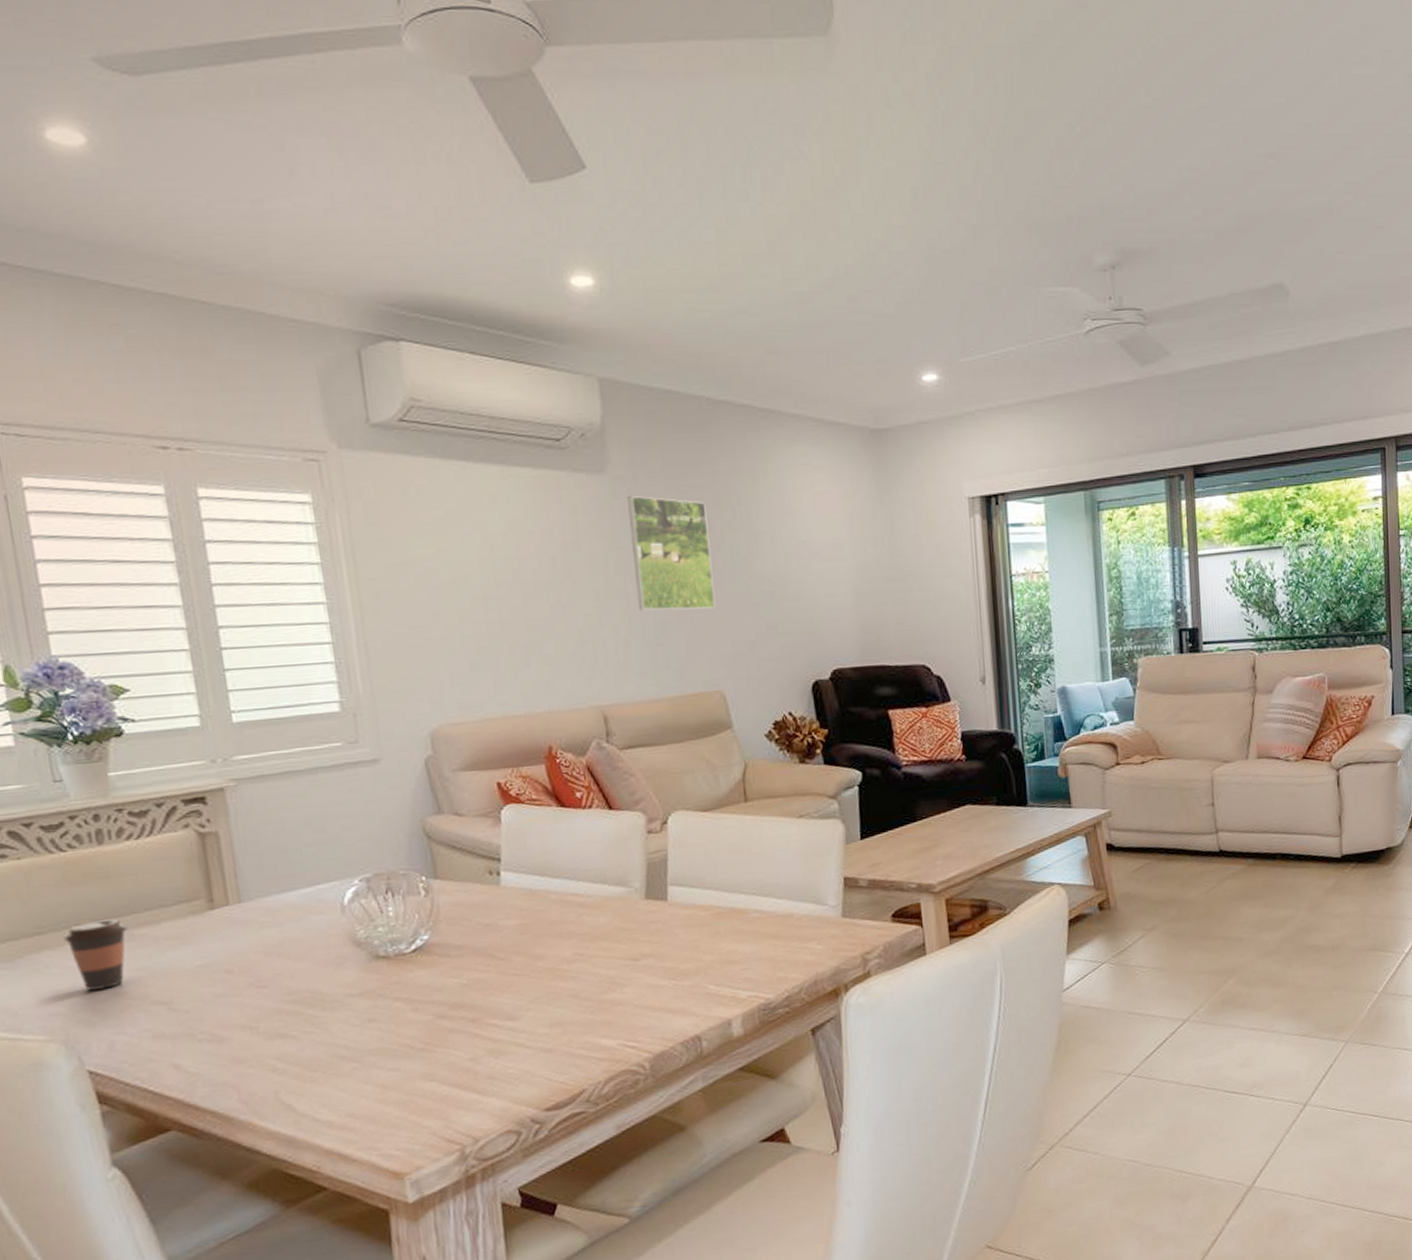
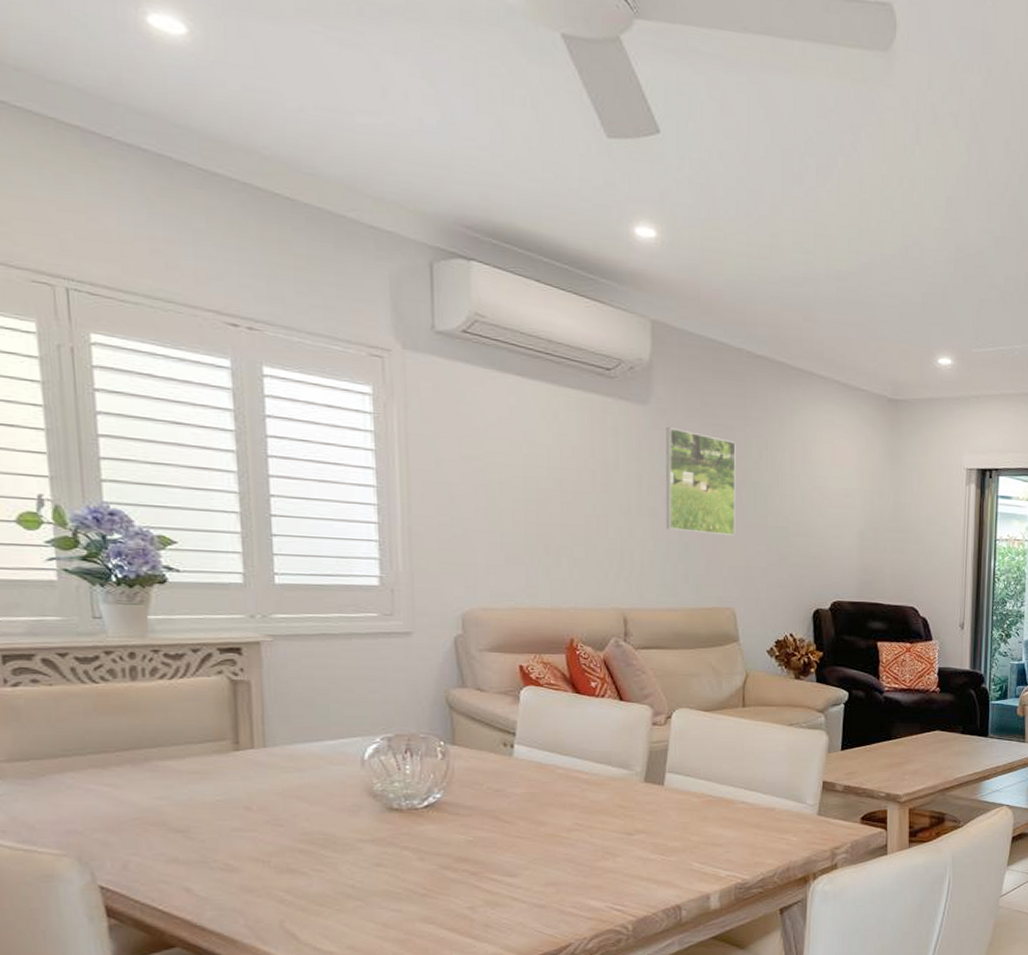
coffee cup: present [63,919,128,991] -> none [87,750,153,813]

